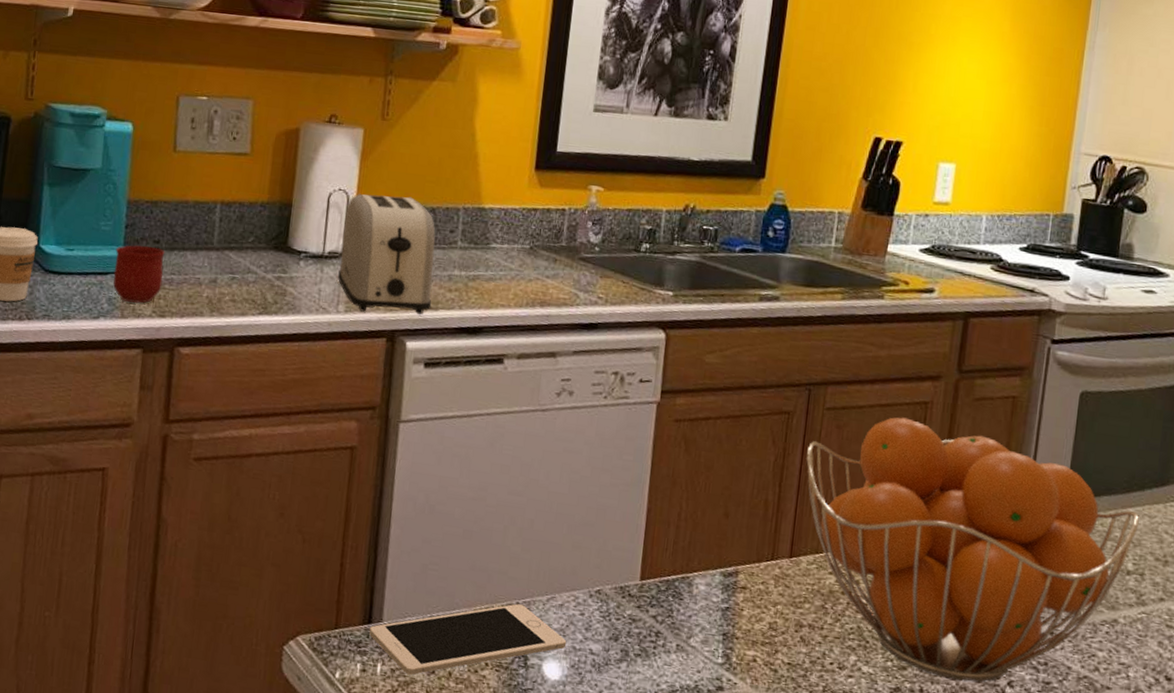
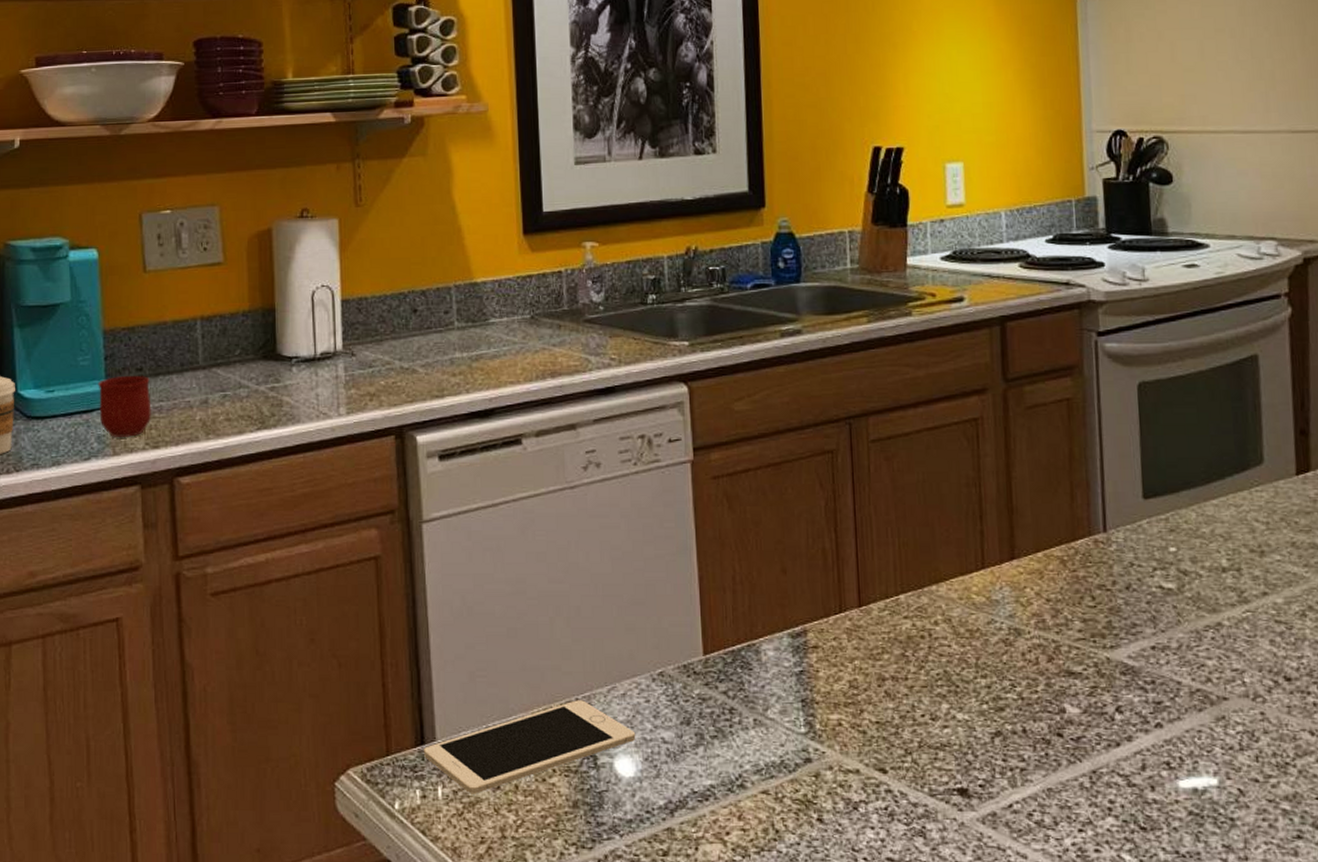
toaster: present [338,193,436,315] -> none [332,282,437,411]
fruit basket: present [806,417,1140,682] -> none [857,438,1226,714]

